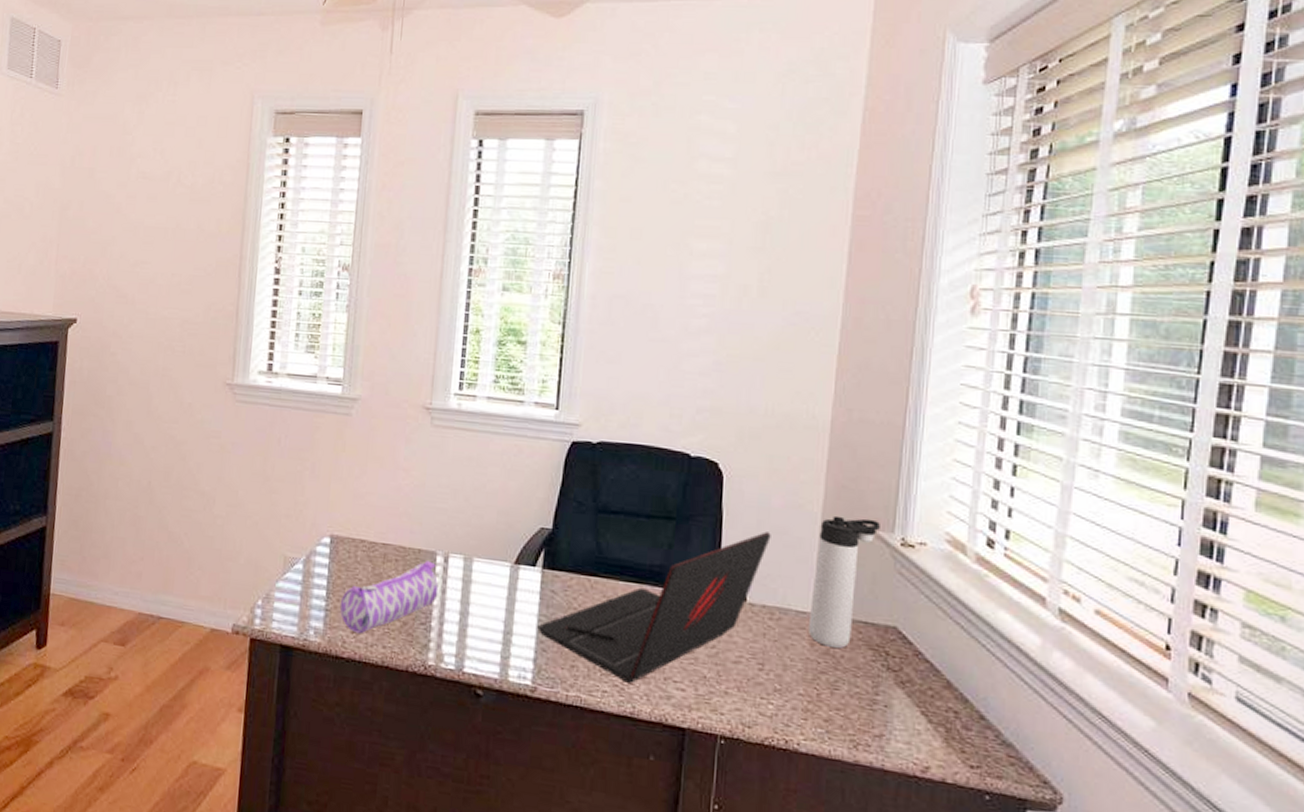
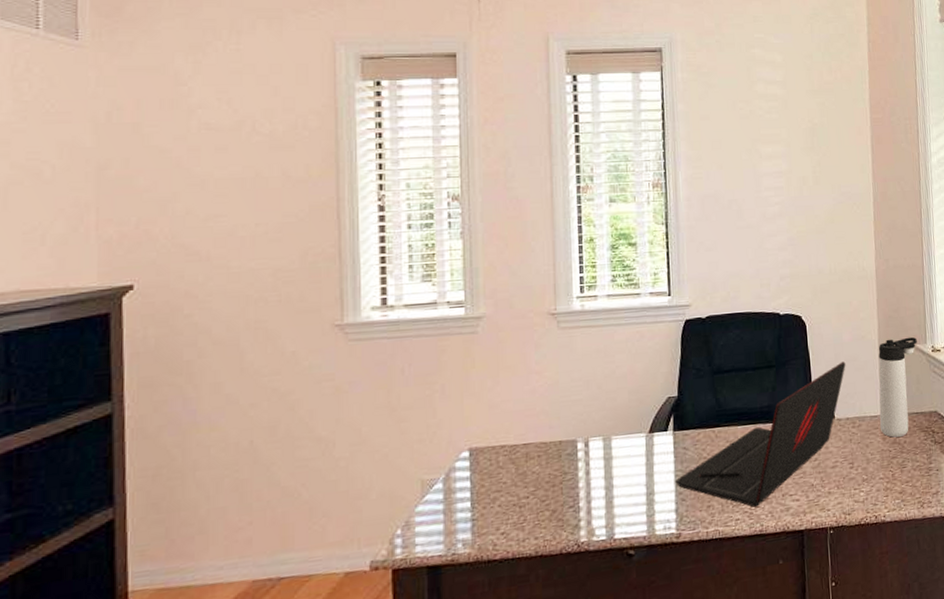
pencil case: present [340,560,439,634] -> none [488,449,583,534]

